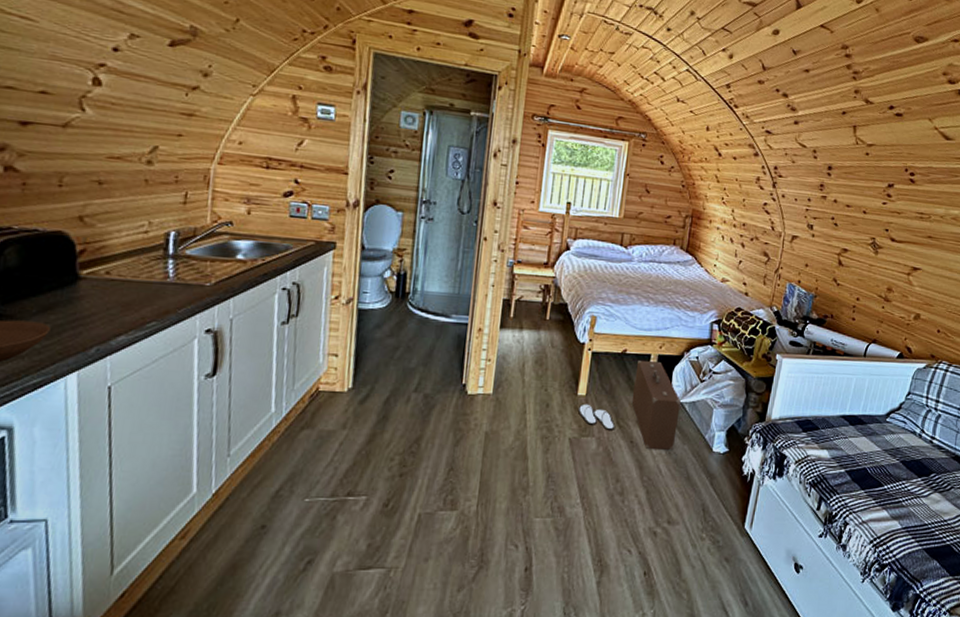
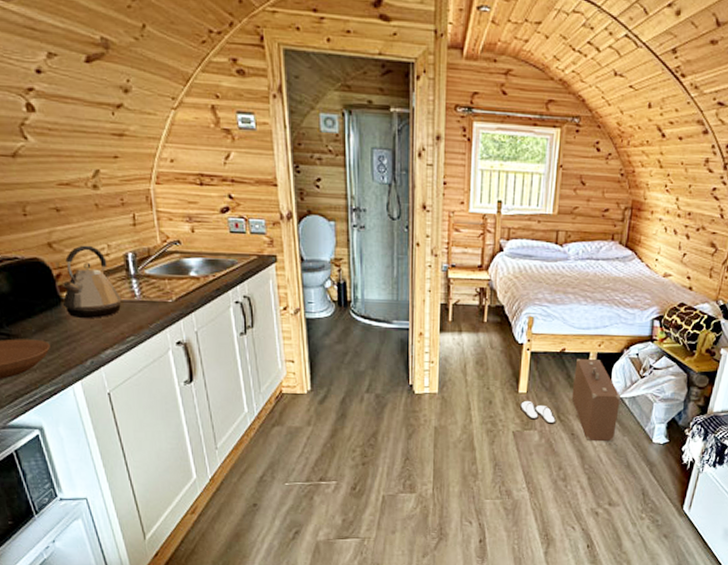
kettle: none [79,220,152,300] -> present [62,245,122,318]

